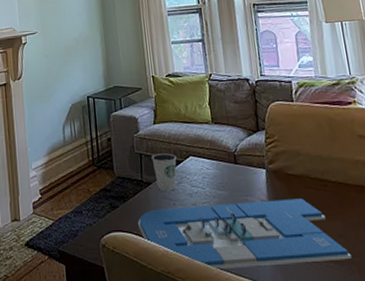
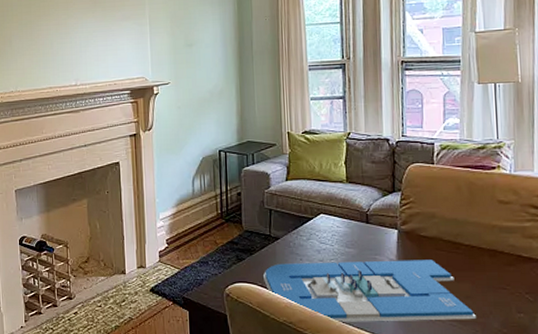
dixie cup: present [151,153,177,191] -> none [281,210,307,247]

